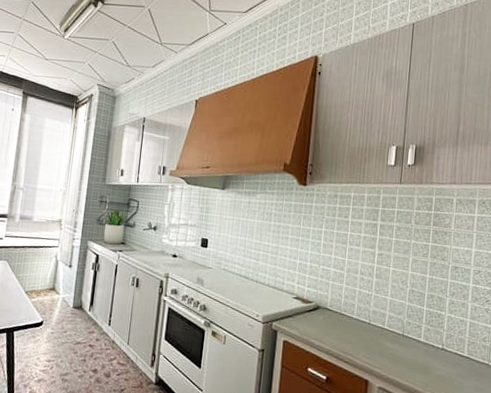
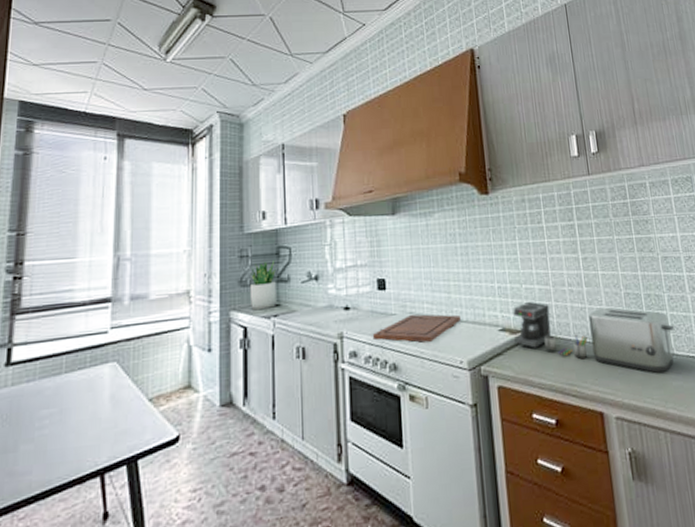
cutting board: none [191,271,264,296] -> present [372,314,462,343]
coffee maker: none [305,279,369,335] -> present [513,301,589,359]
toaster: none [370,297,450,362] -> present [588,307,675,374]

